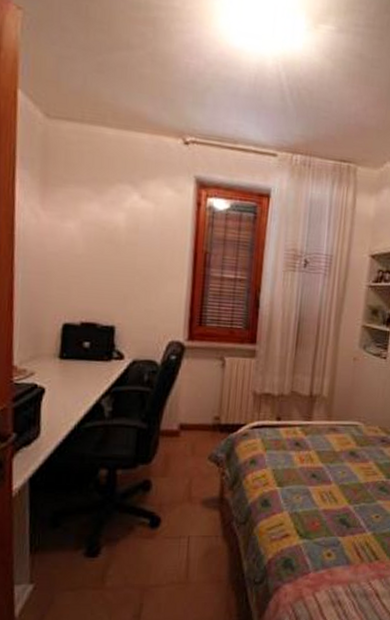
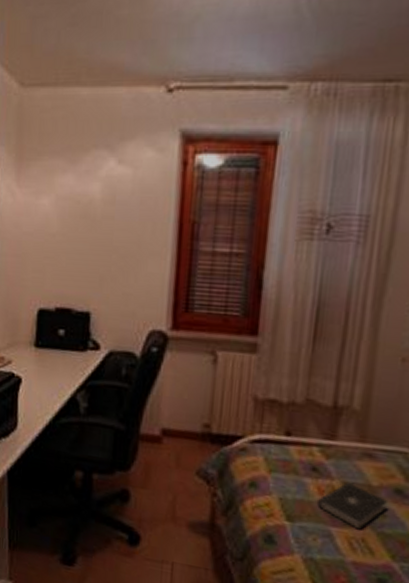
book: none [299,451,345,485] -> present [317,481,387,530]

